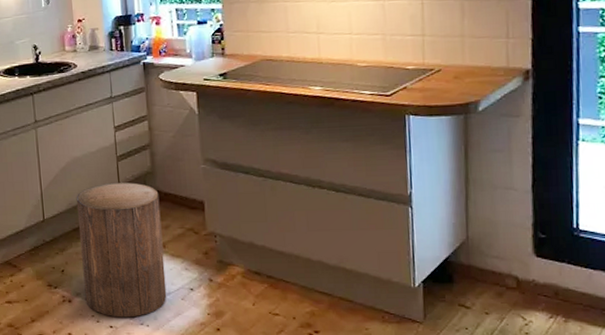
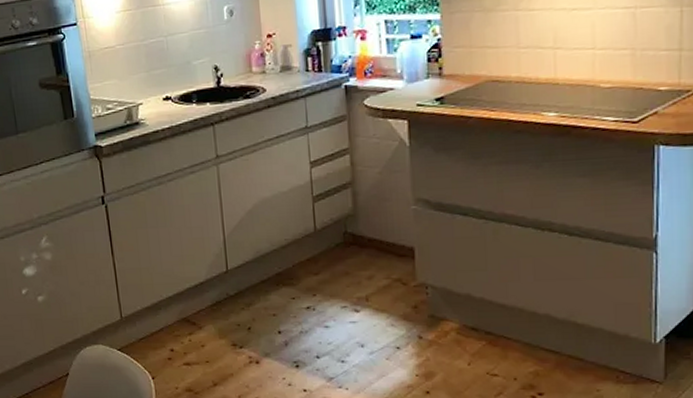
stool: present [76,182,167,318] -> none [264,227,370,380]

